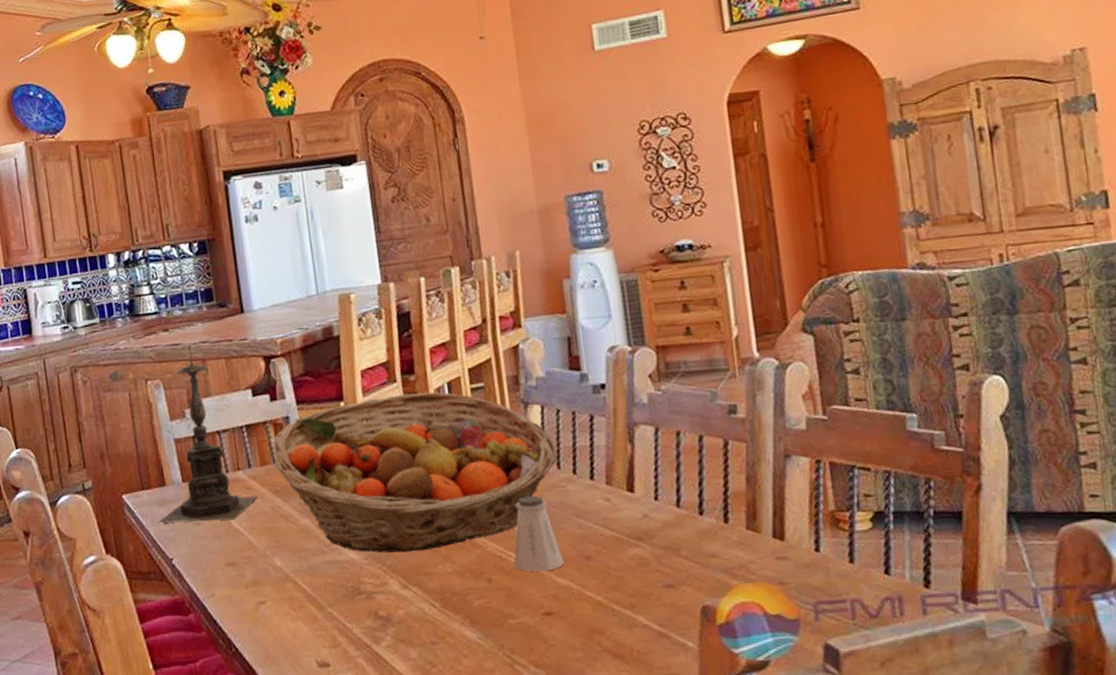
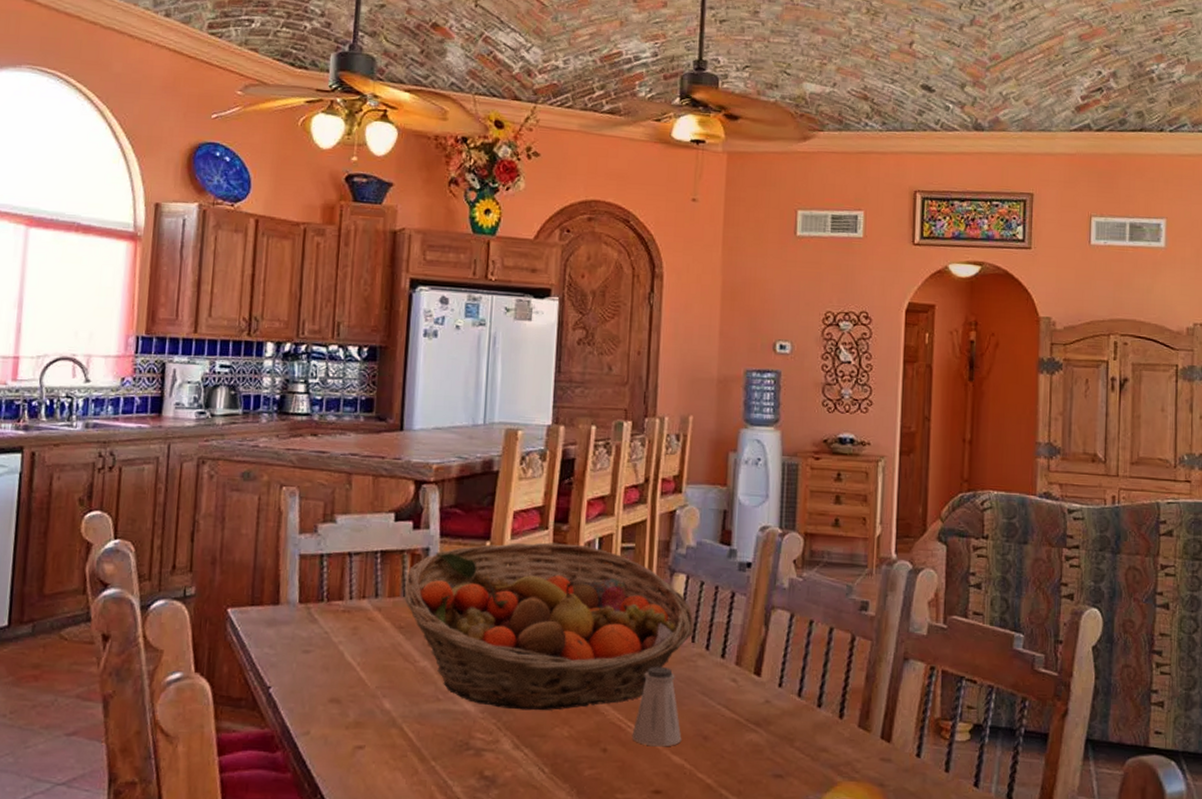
candle holder: present [157,343,257,524] -> none [261,453,378,652]

